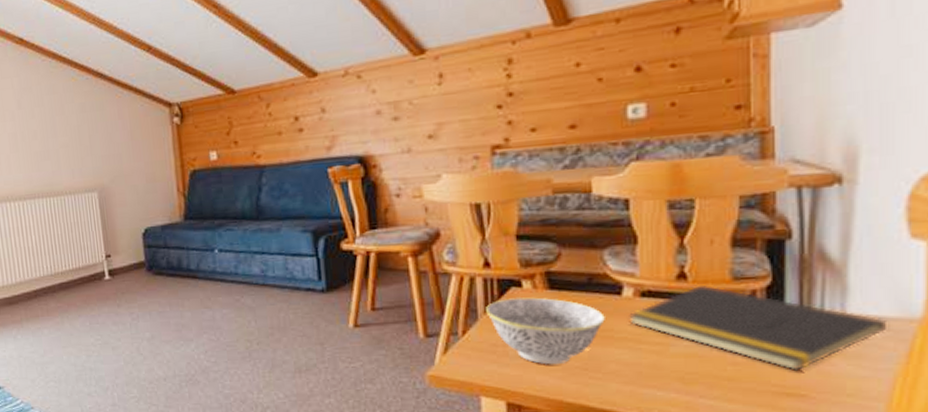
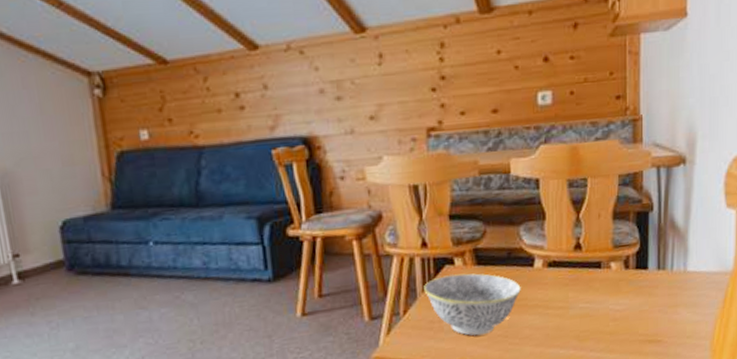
notepad: present [629,284,888,372] -> none [539,253,712,322]

